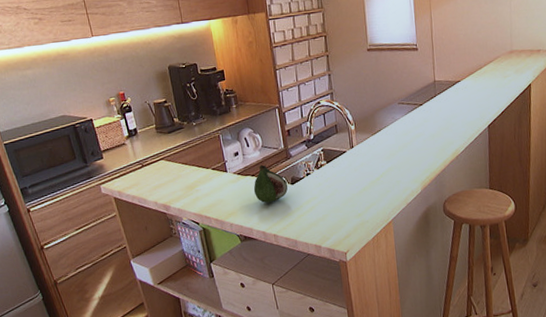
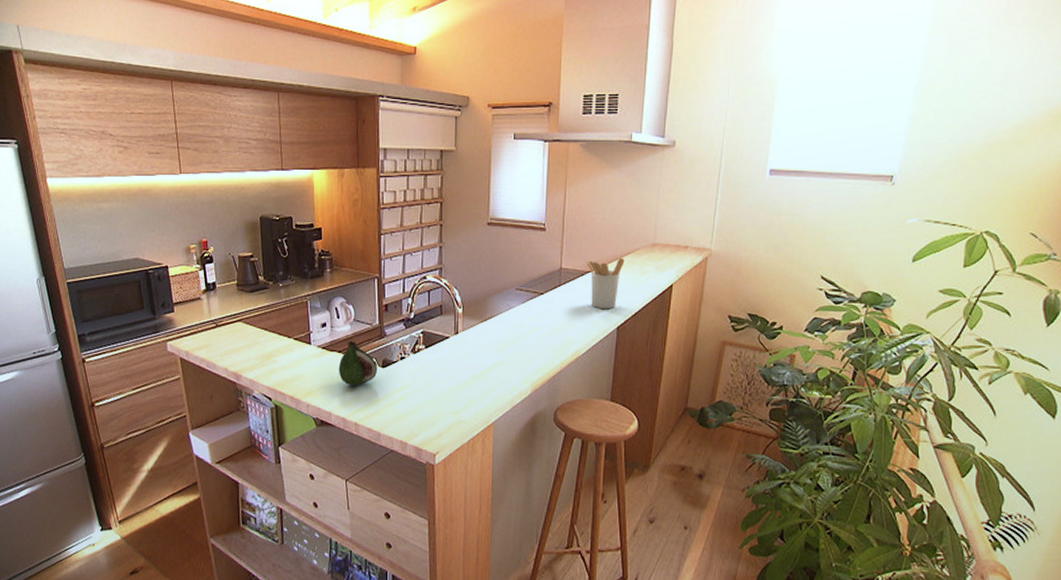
utensil holder: none [456,65,488,112] -> present [586,257,625,308]

